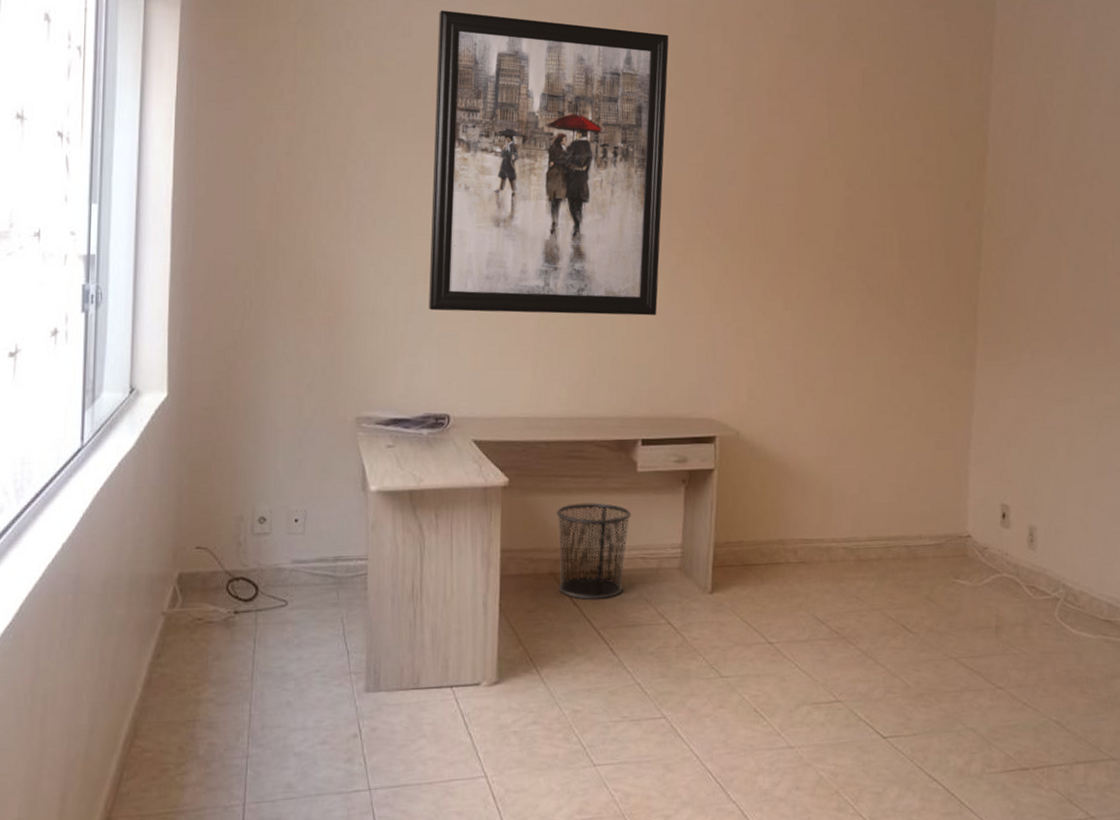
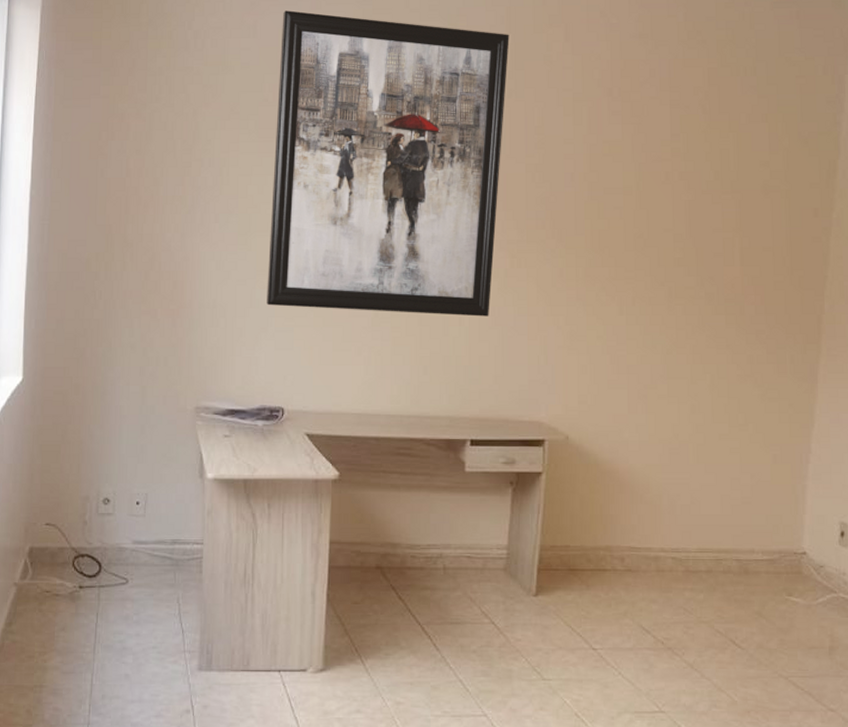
waste bin: present [556,503,632,600] -> none [384,500,459,595]

